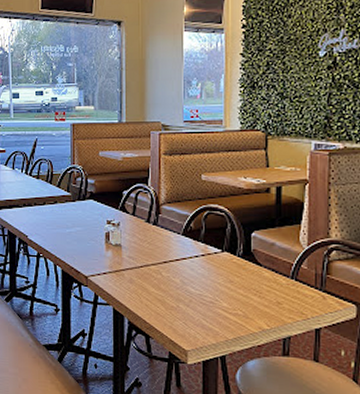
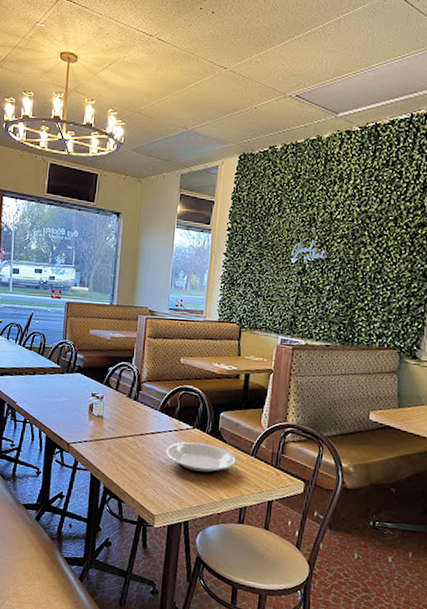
plate: none [194,267,274,303] -> present [166,441,236,475]

